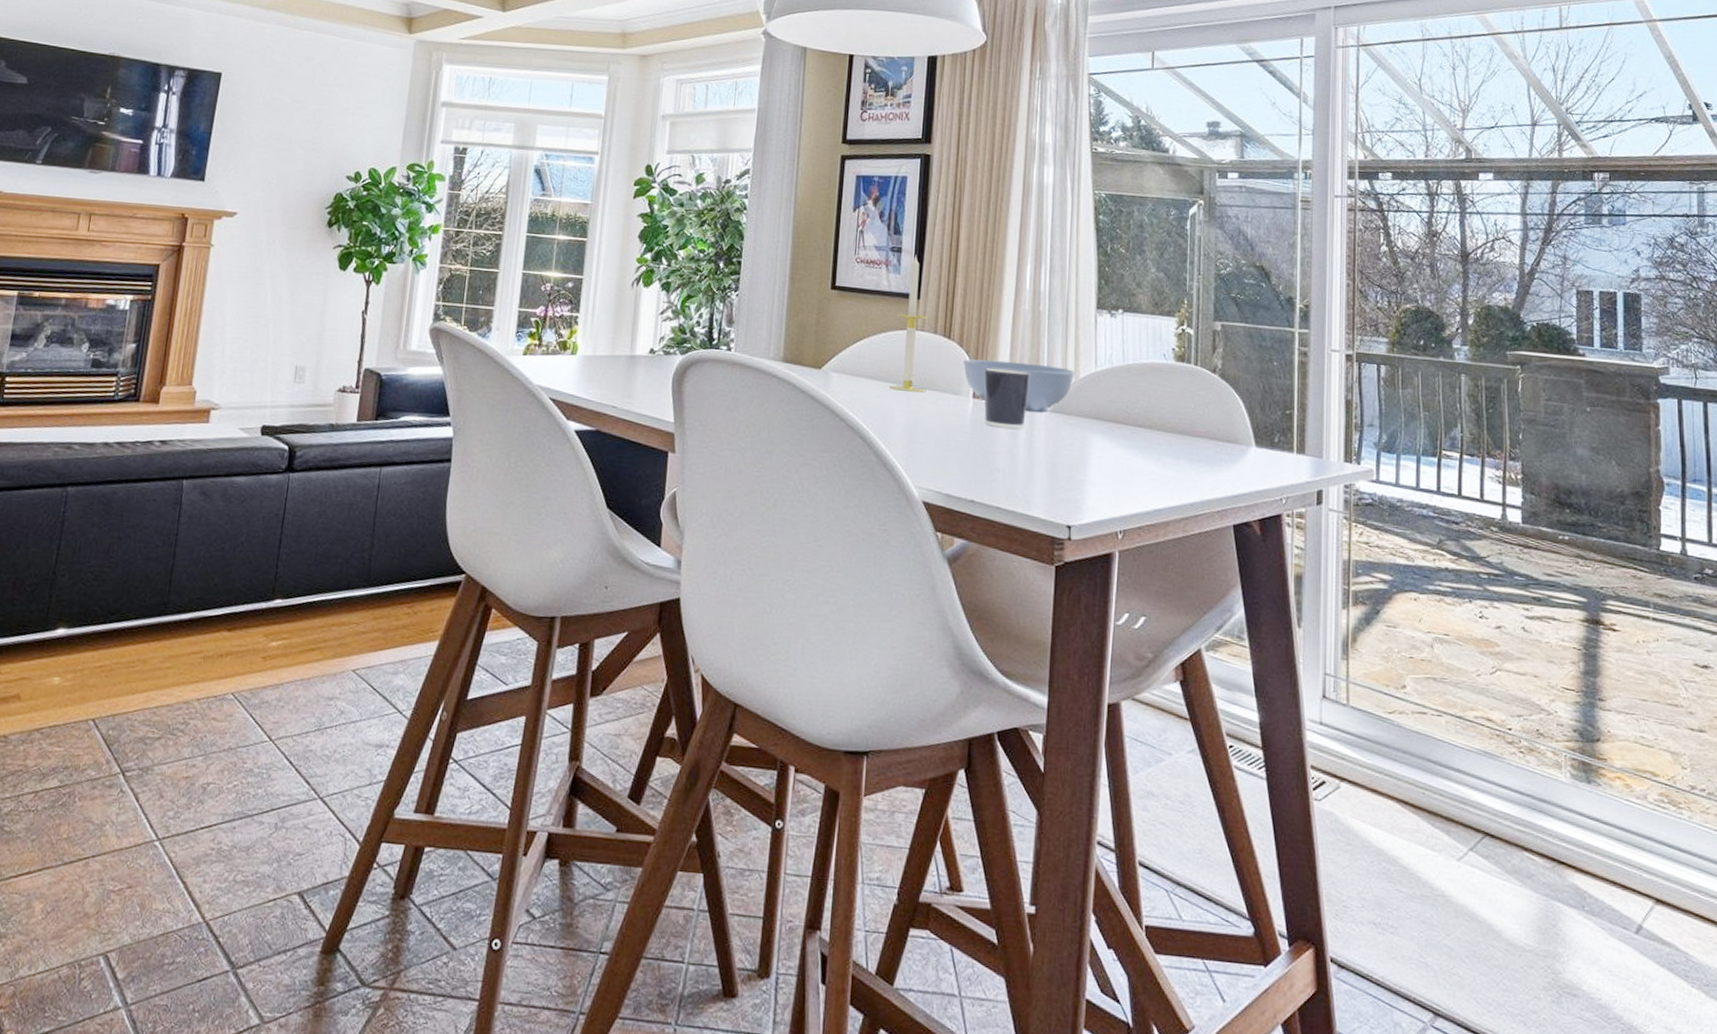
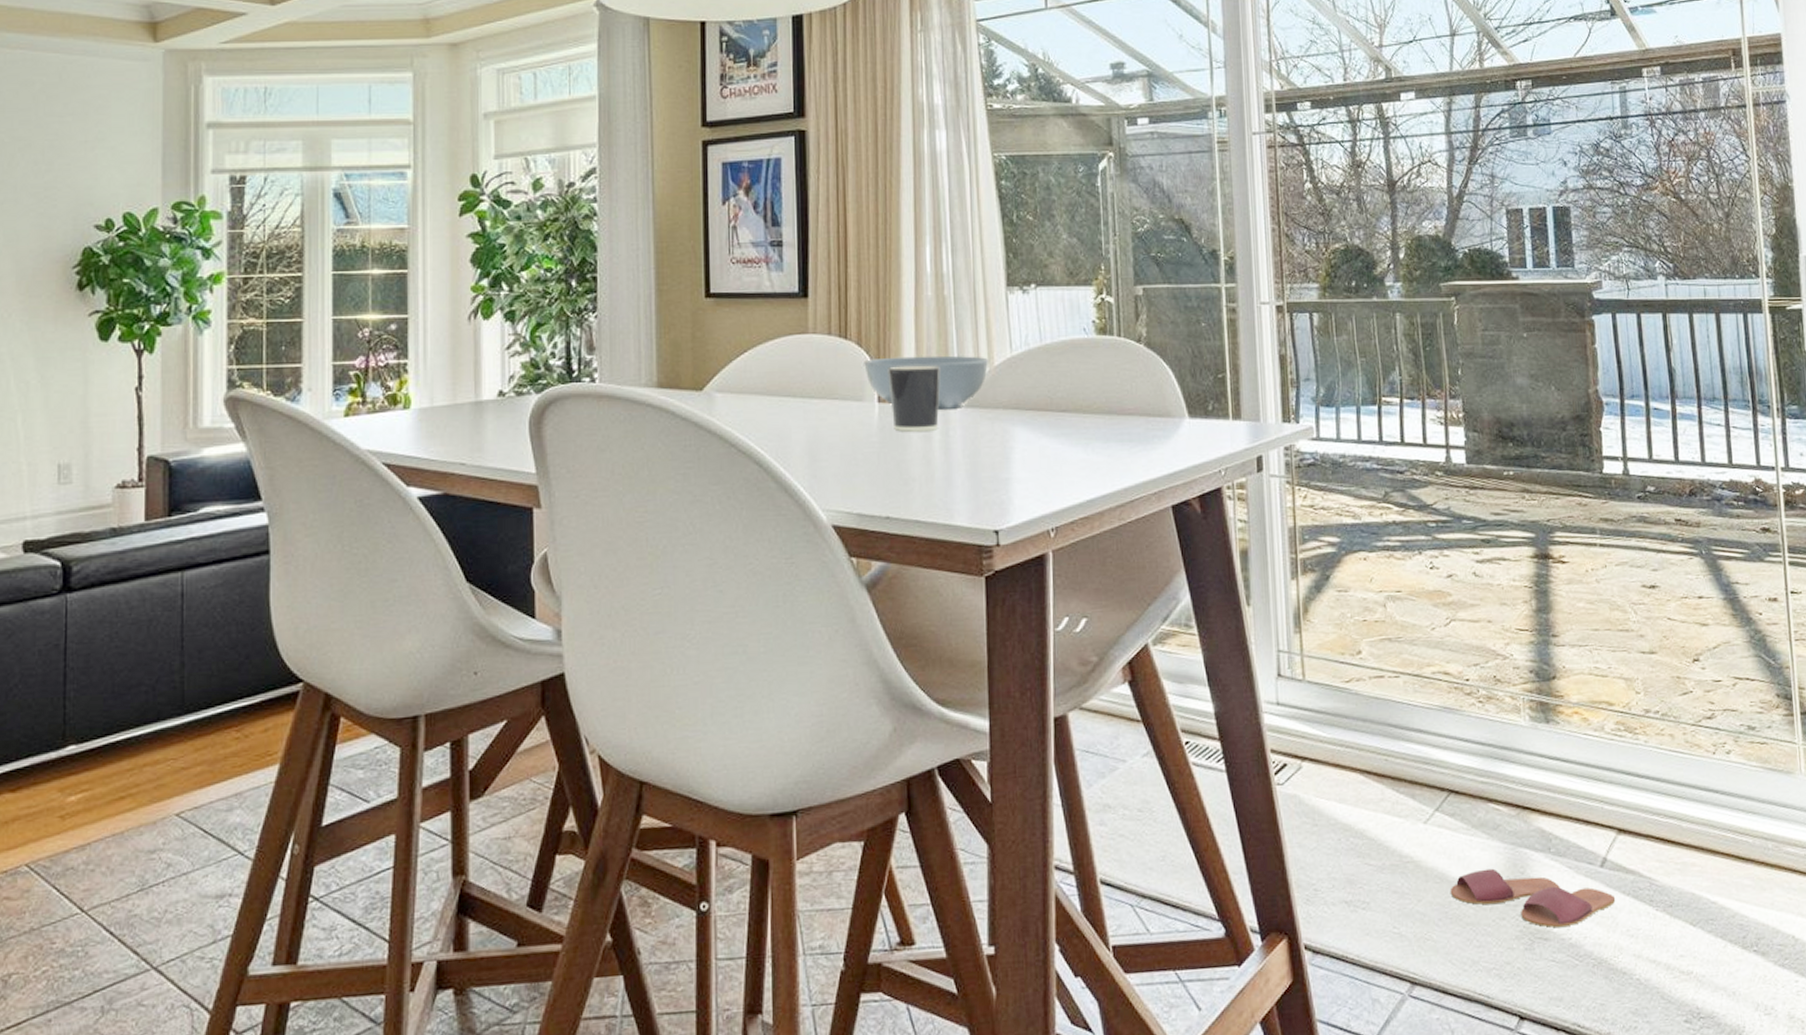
candle: present [888,255,927,393] -> none [782,247,825,405]
slippers: none [1479,915,1650,987] -> present [1450,868,1616,928]

